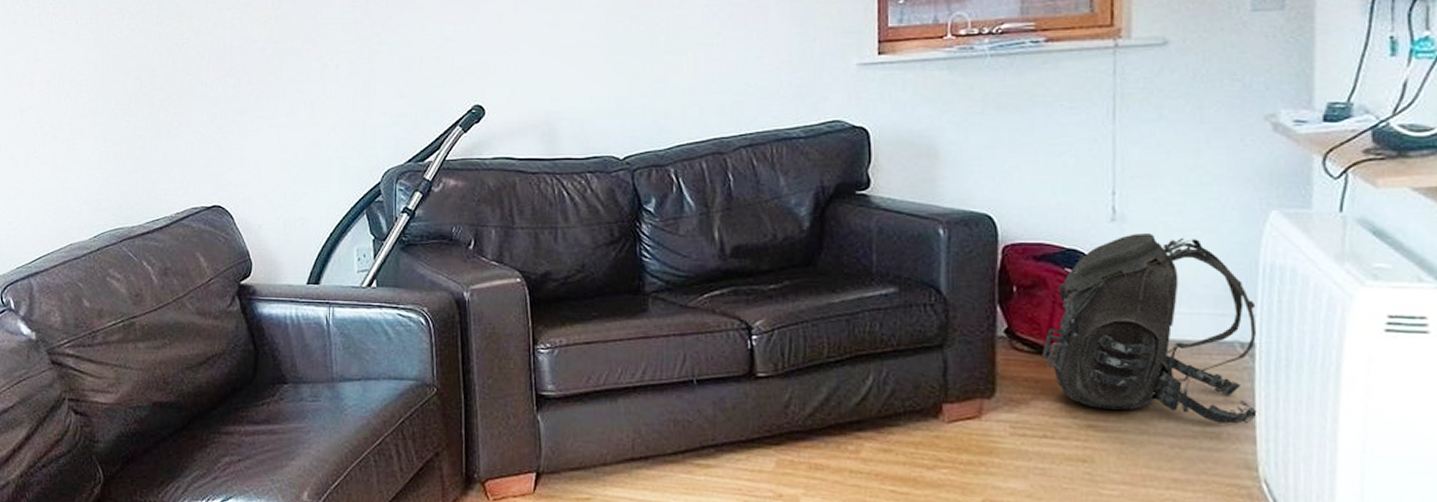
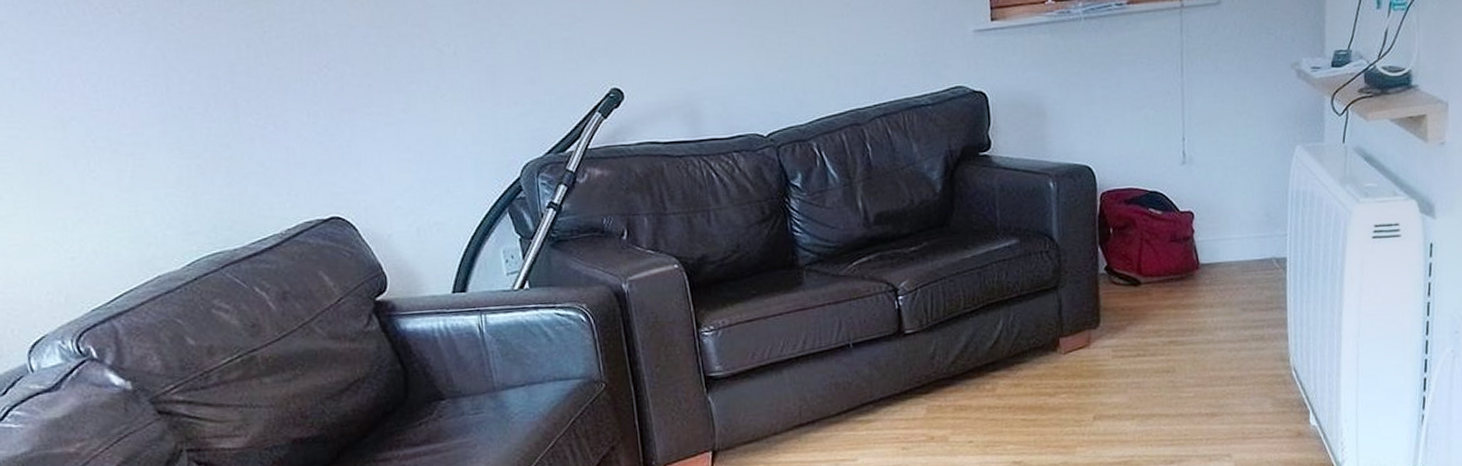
backpack: present [1042,234,1259,424] -> none [1134,172,1290,327]

